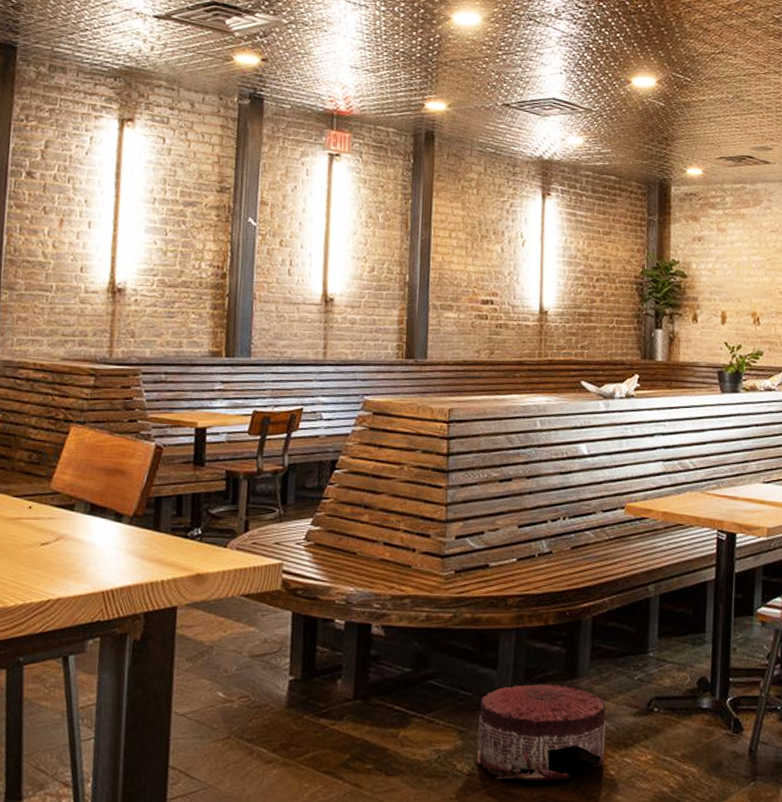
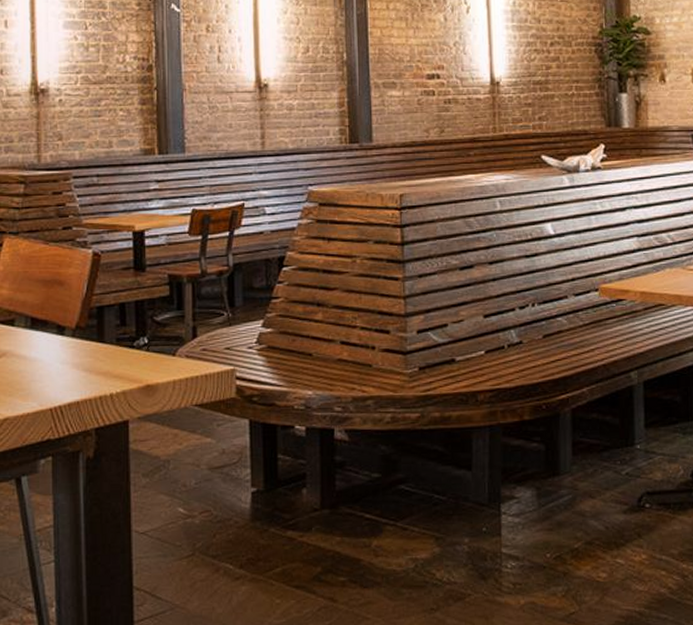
pouf: present [476,683,606,781] -> none [455,483,596,588]

